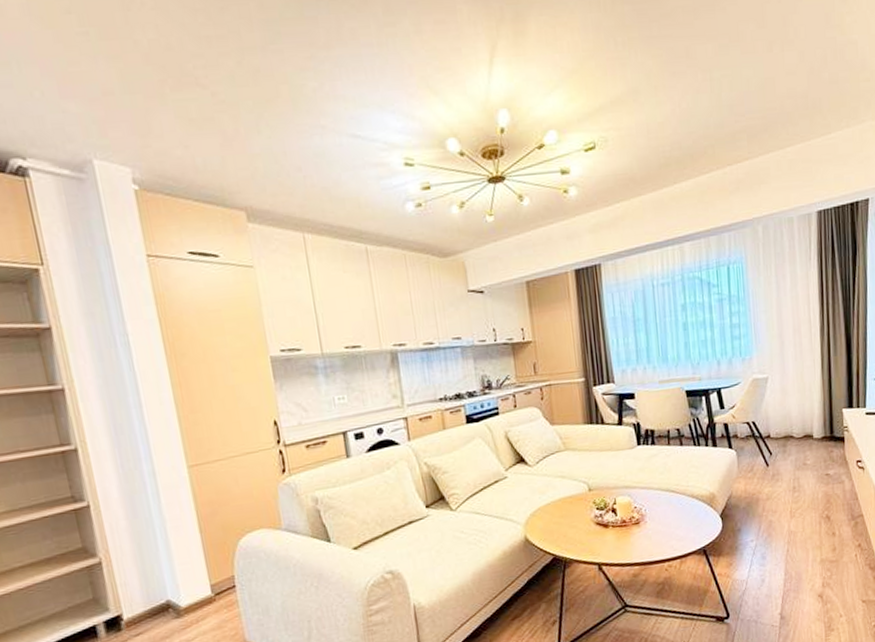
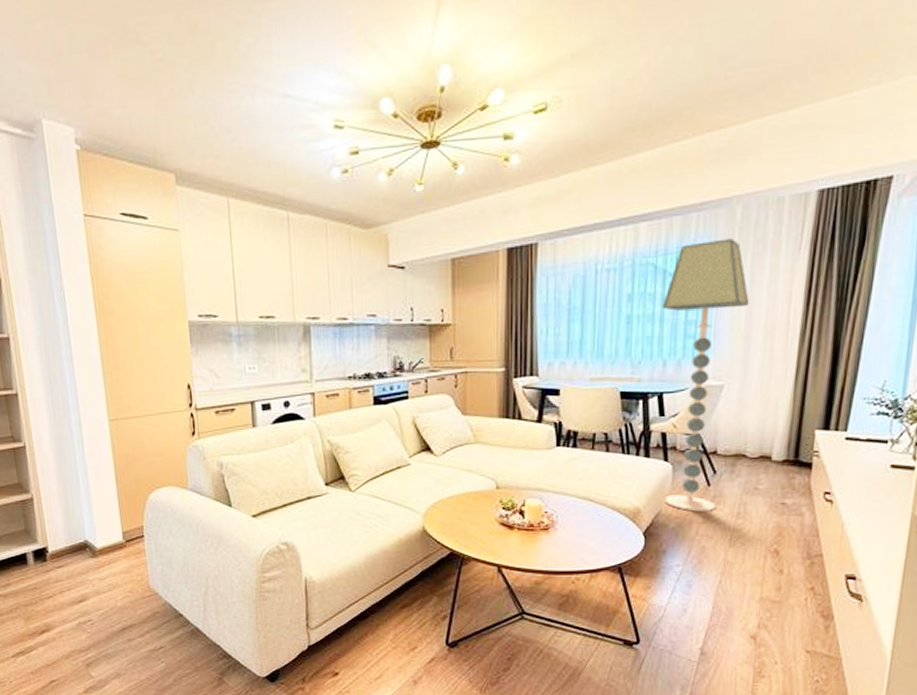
floor lamp: none [710,253,778,491] -> present [662,238,749,512]

